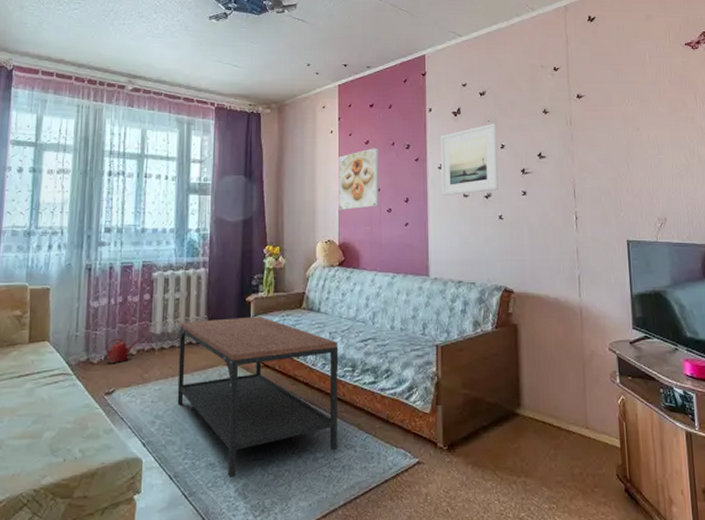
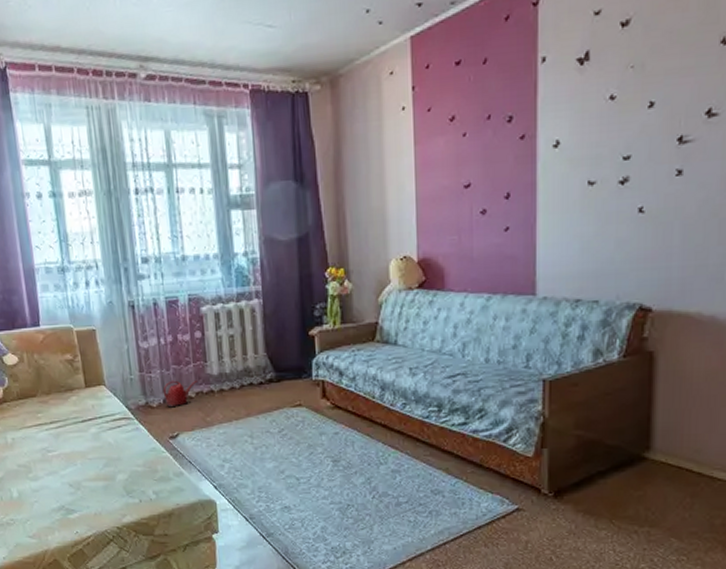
coffee table: present [177,316,339,477] -> none [237,352,423,520]
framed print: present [338,148,379,210] -> none [414,126,469,216]
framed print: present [440,123,499,196] -> none [556,69,645,187]

